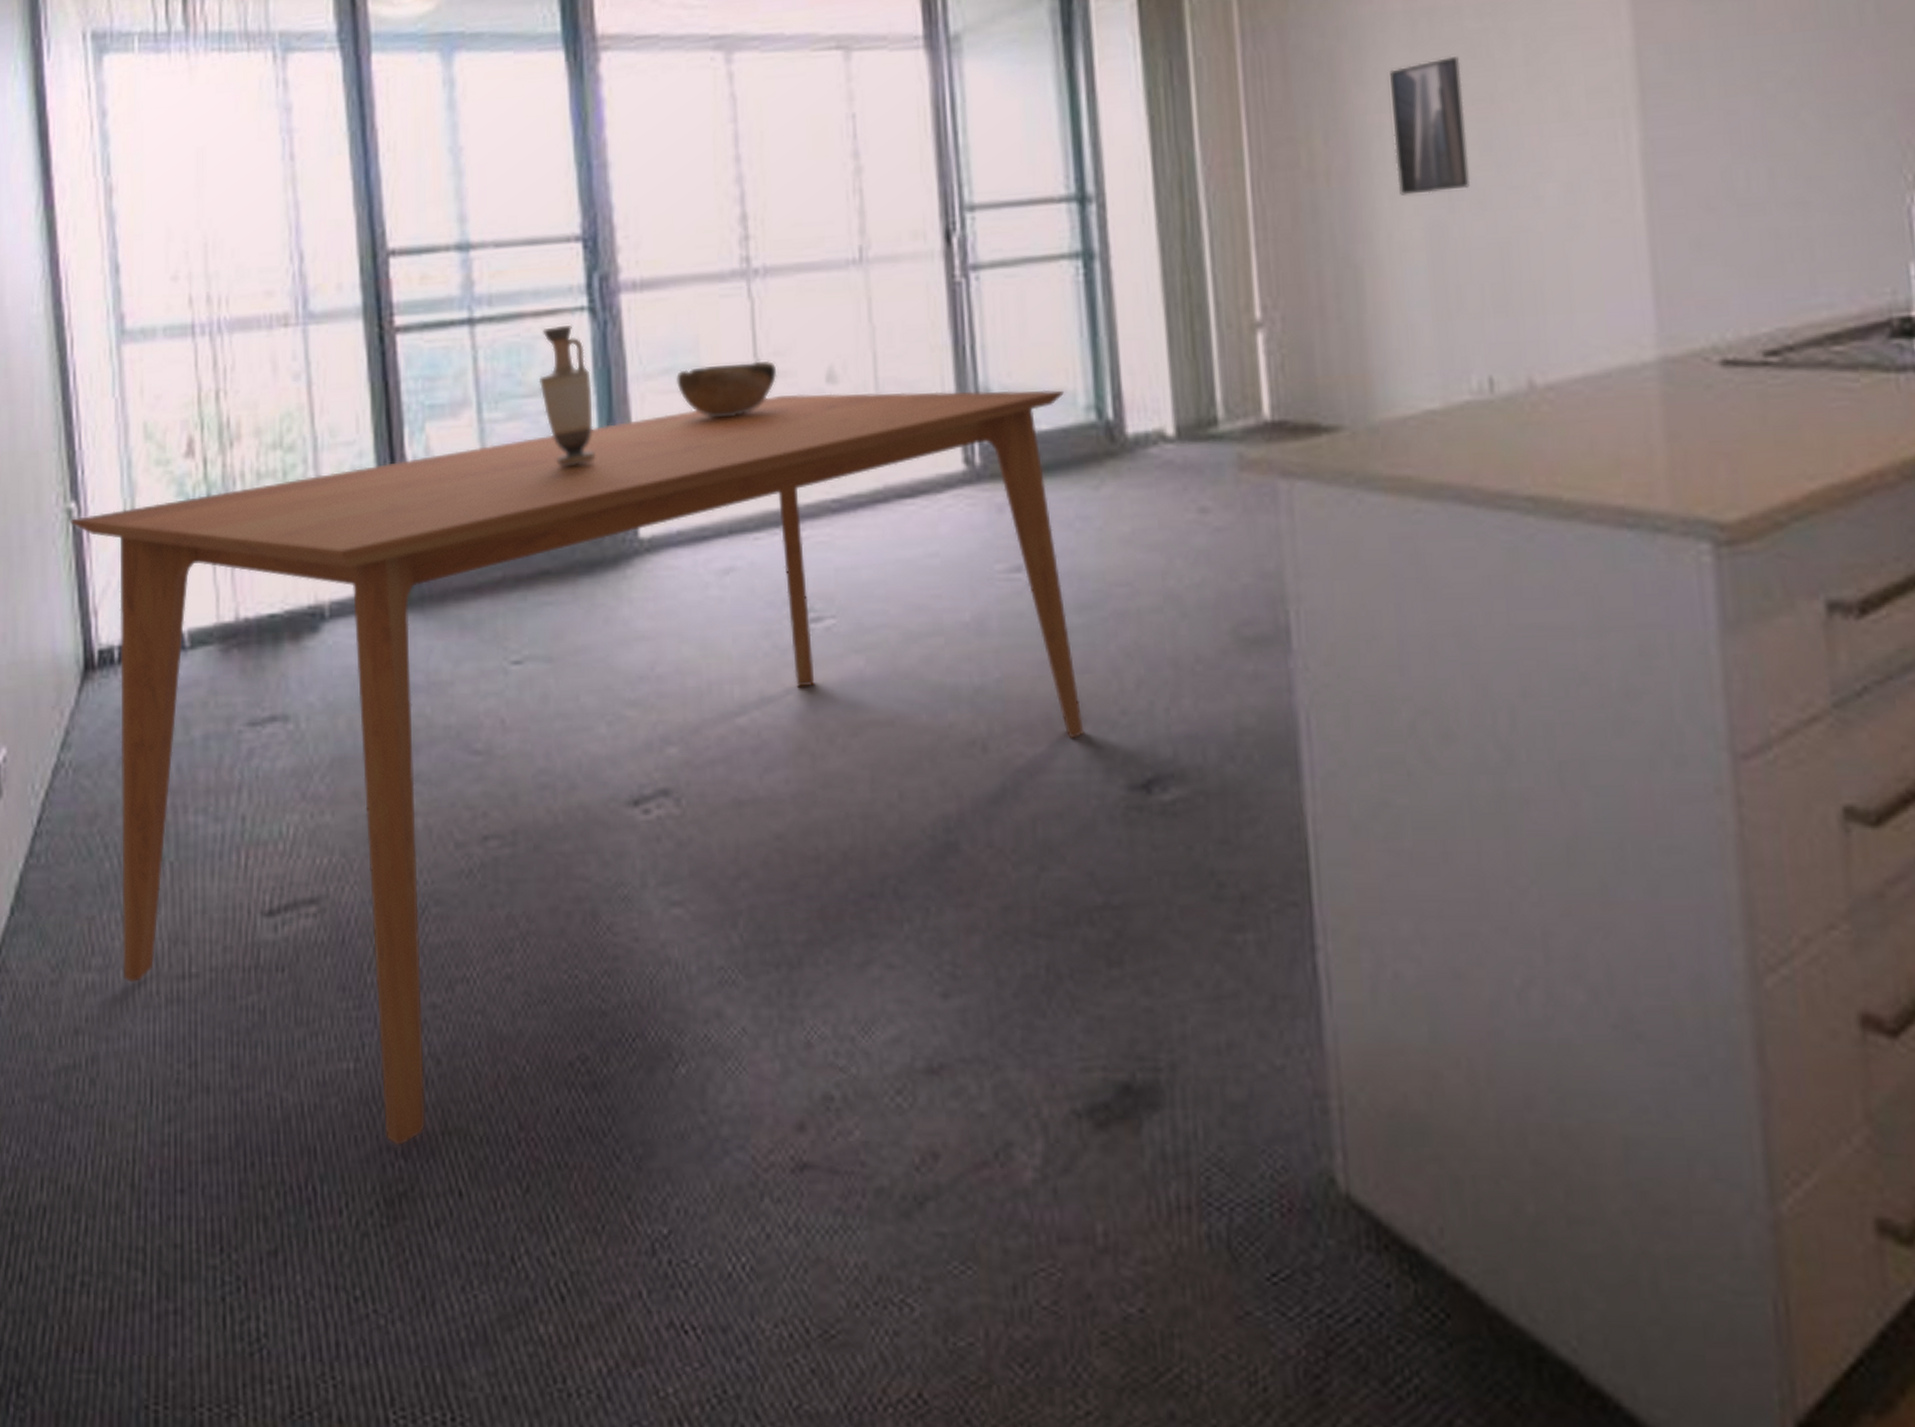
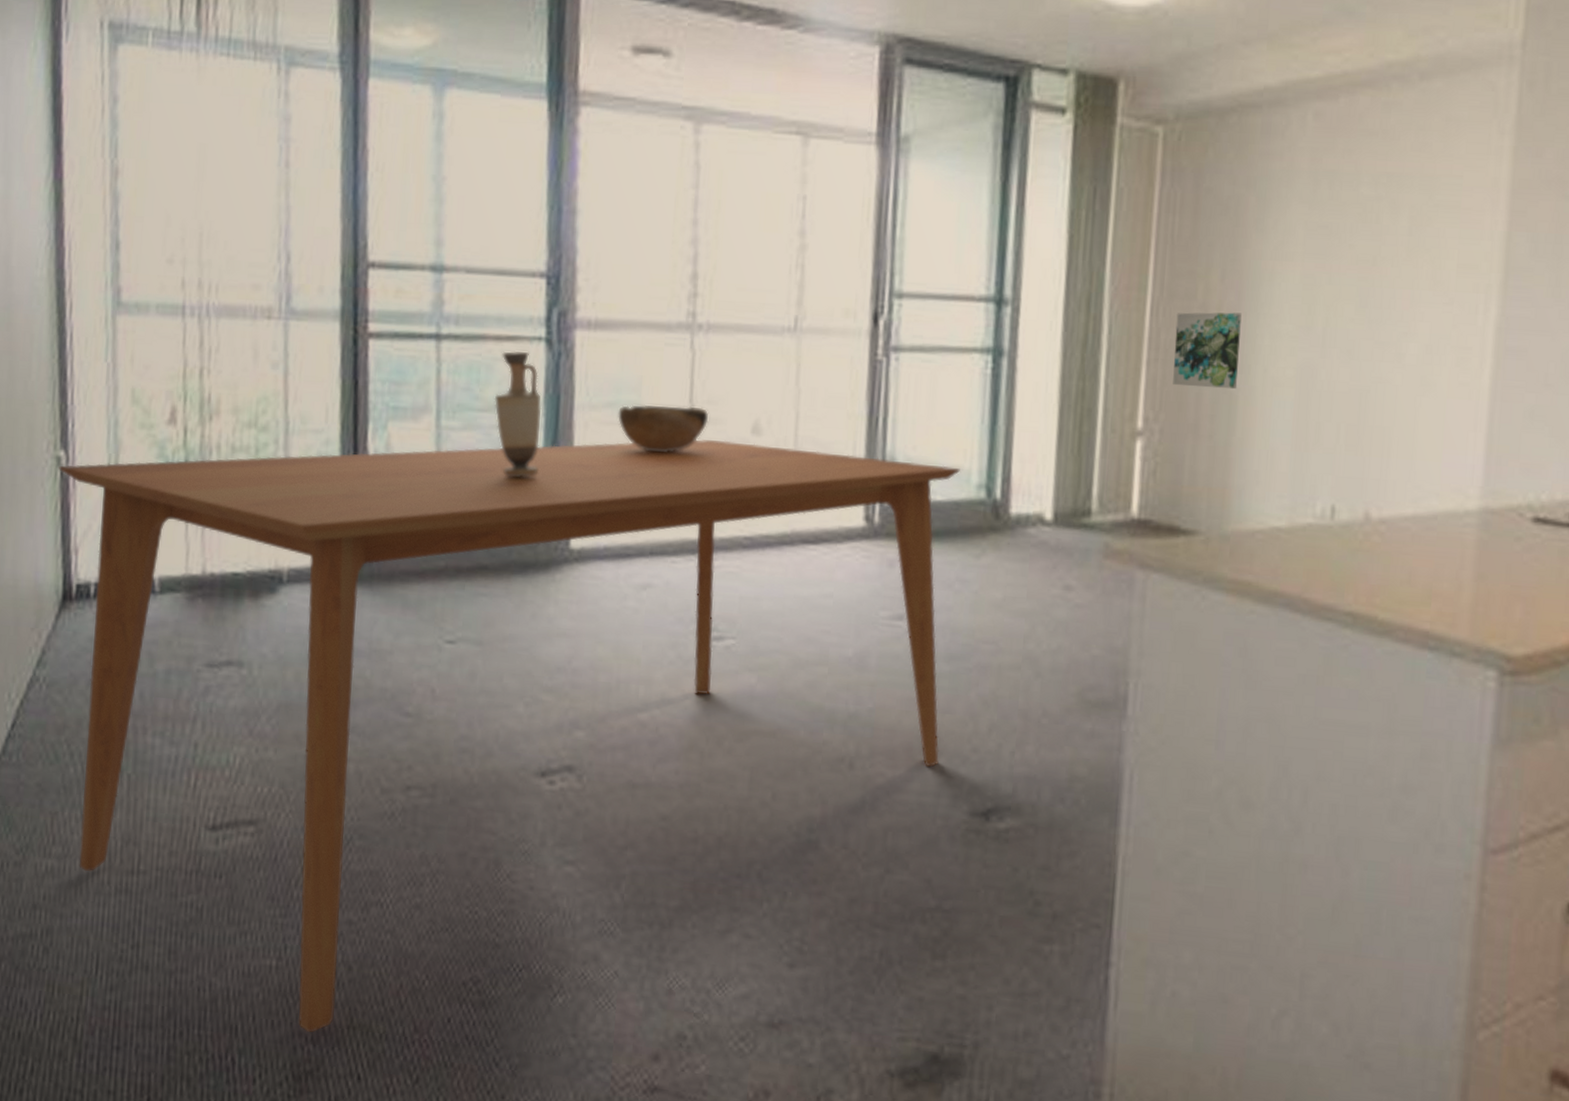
wall art: none [1281,176,1361,266] -> present [1173,312,1242,390]
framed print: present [1390,56,1470,196] -> none [1280,217,1351,338]

